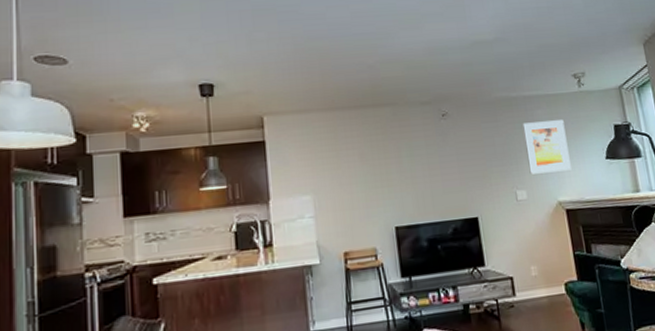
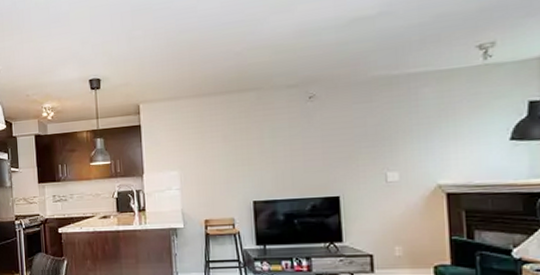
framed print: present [522,120,572,175] -> none [402,97,460,156]

